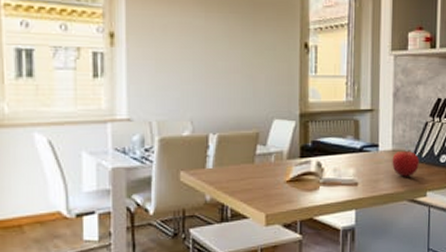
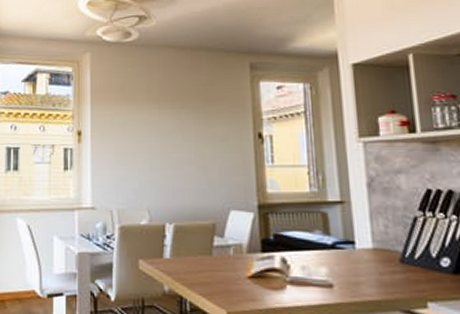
fruit: present [392,150,419,177] -> none [374,249,412,282]

